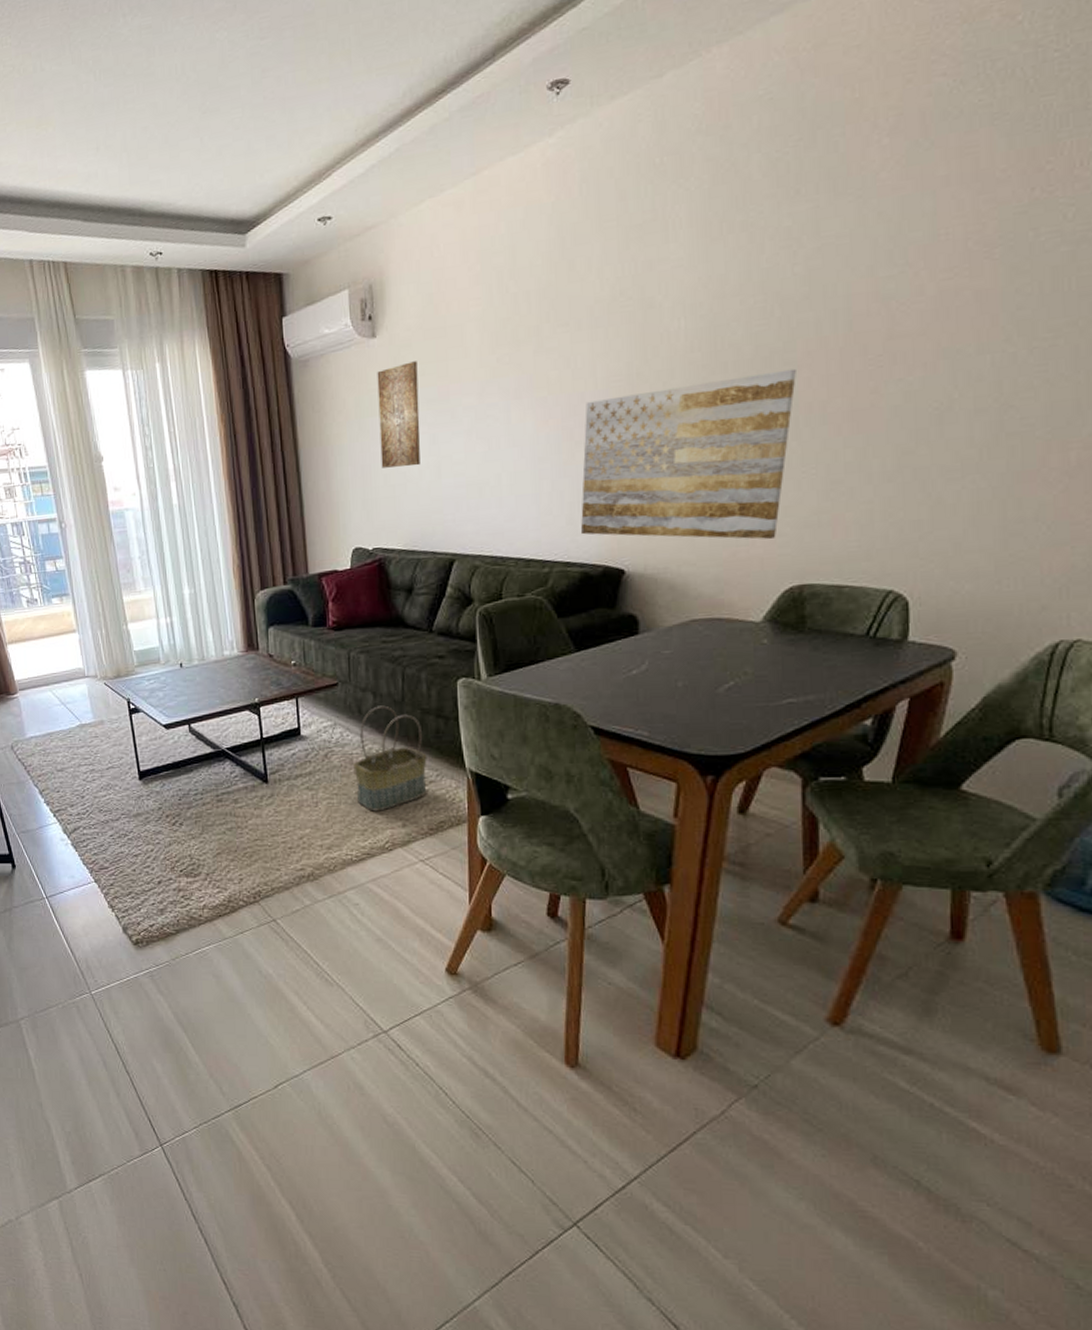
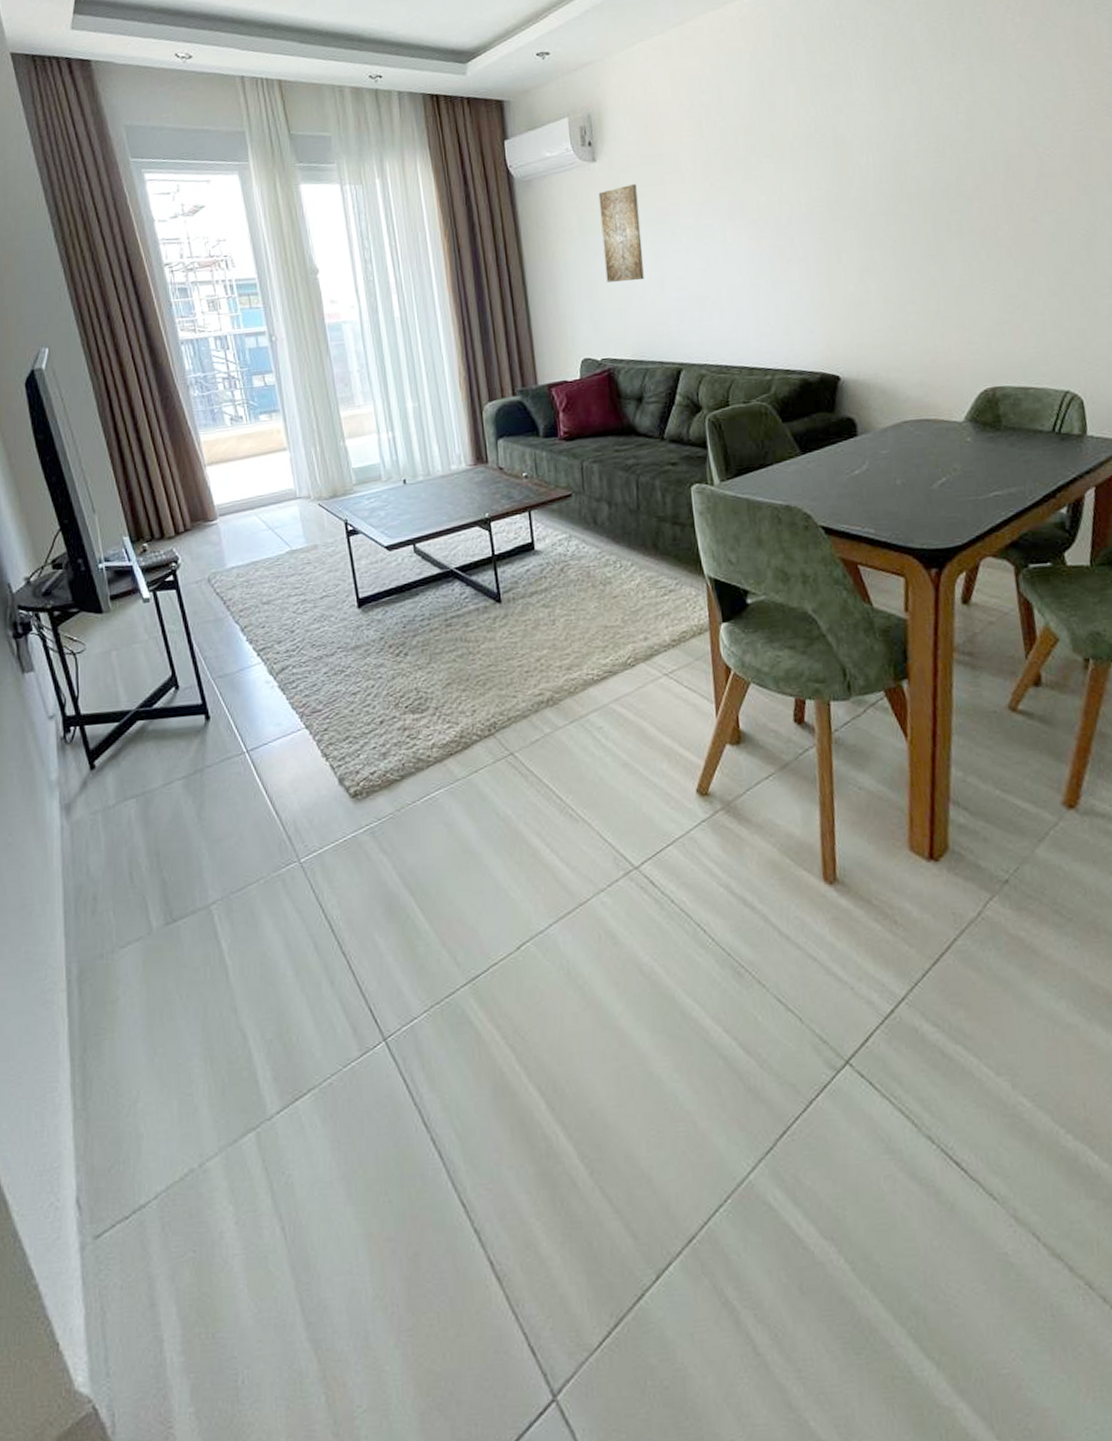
basket: present [353,705,427,812] -> none [591,515,668,626]
wall art: present [580,368,796,539] -> none [793,199,970,347]

